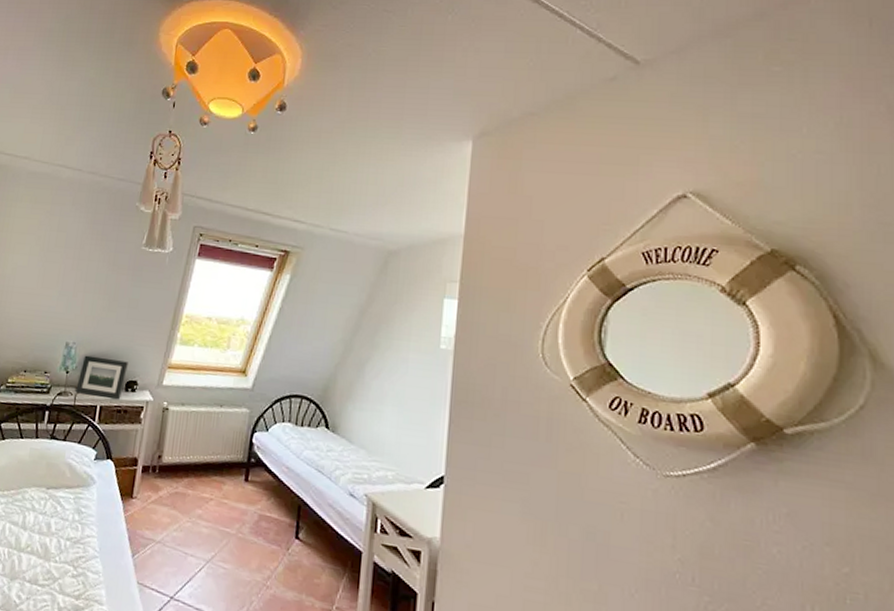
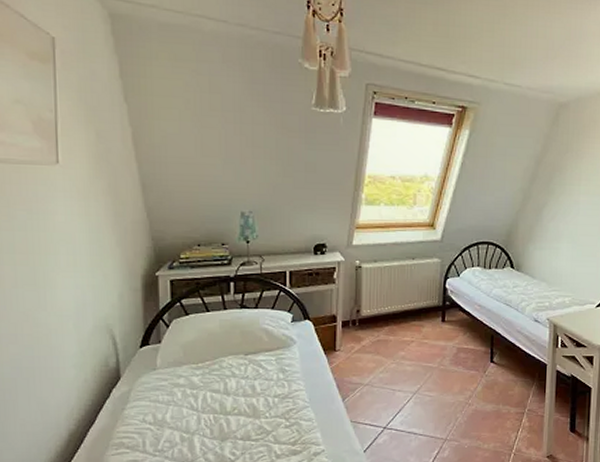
picture frame: present [75,355,128,400] -> none [260,223,313,264]

